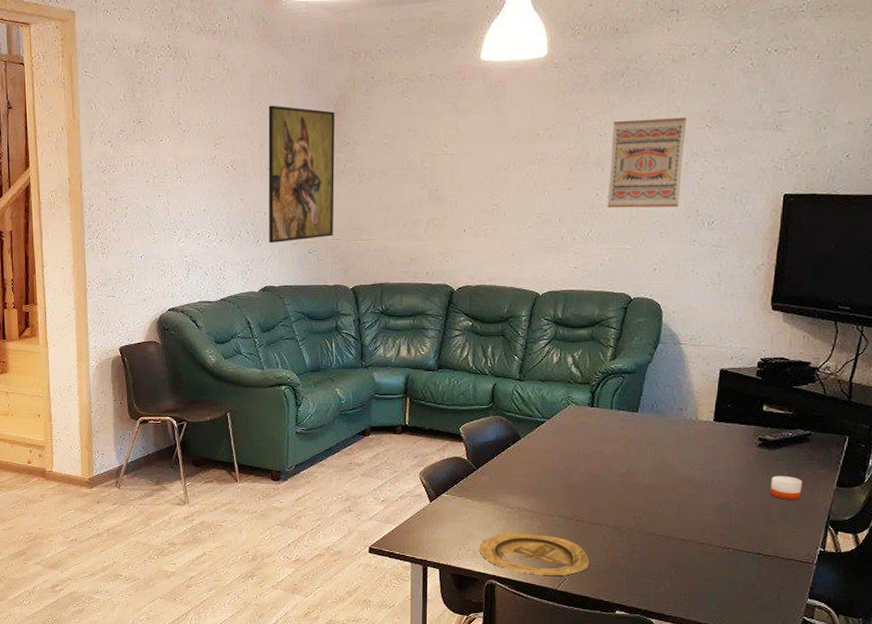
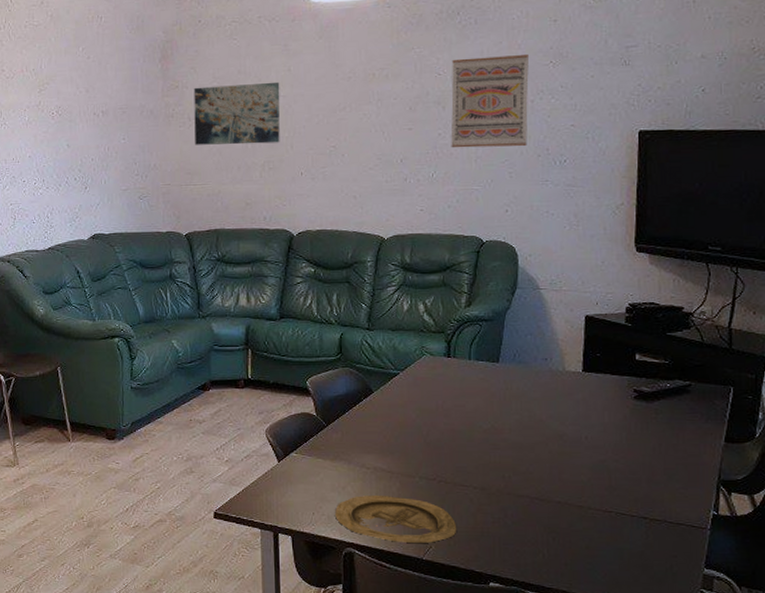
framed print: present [268,105,335,243] -> none [93,50,165,189]
wall art: none [364,140,448,202] -> present [193,81,280,145]
candle: present [770,475,803,500] -> none [651,430,687,457]

